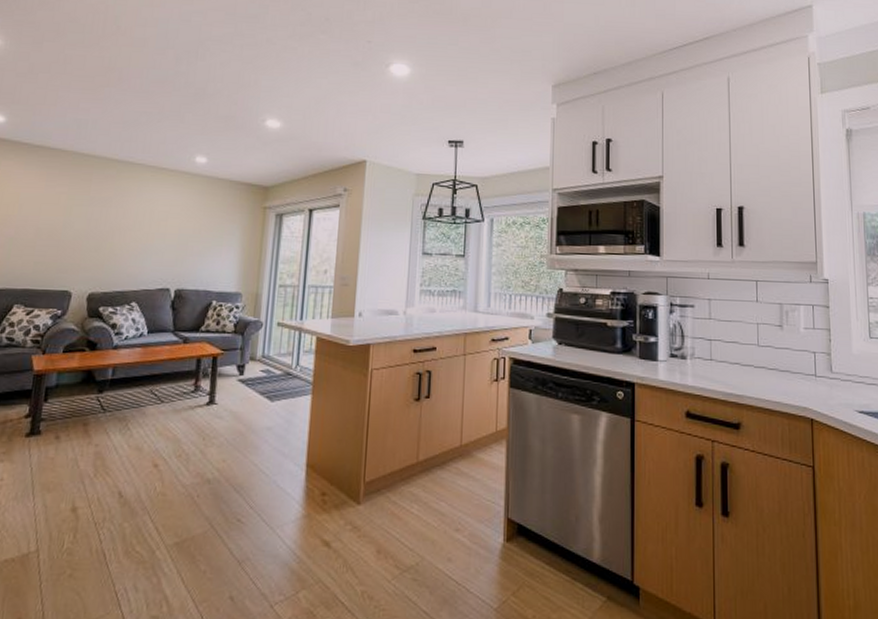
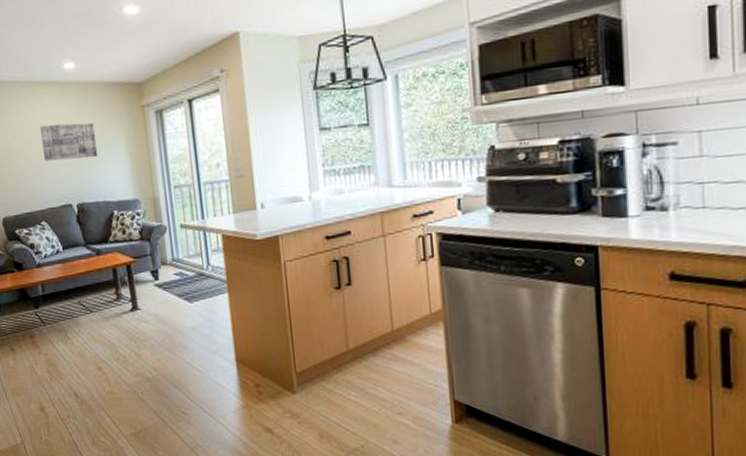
wall art: none [152,209,213,248] -> present [39,122,98,162]

